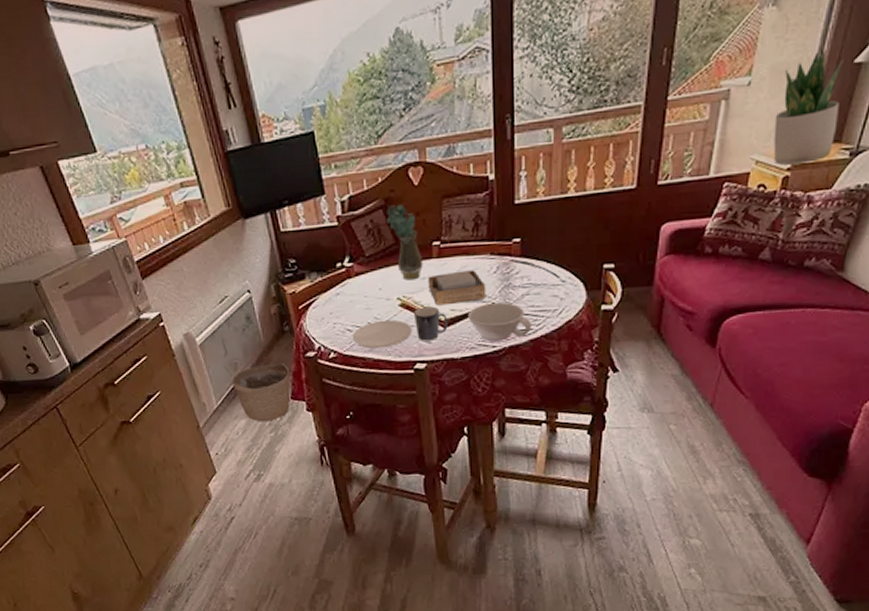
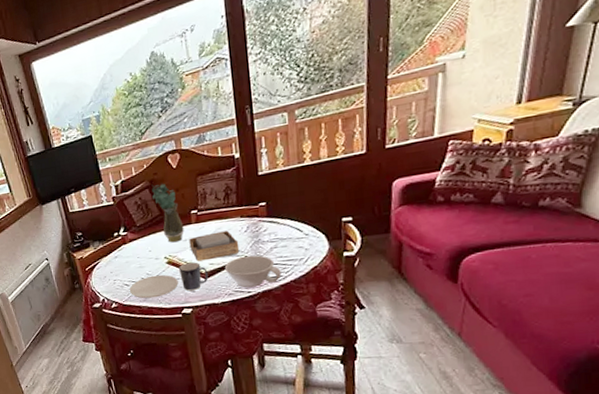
basket: present [231,363,290,422] -> none [36,313,82,361]
planter: present [773,51,844,165] -> none [492,20,557,121]

